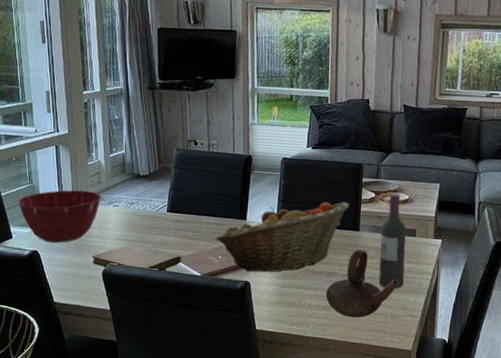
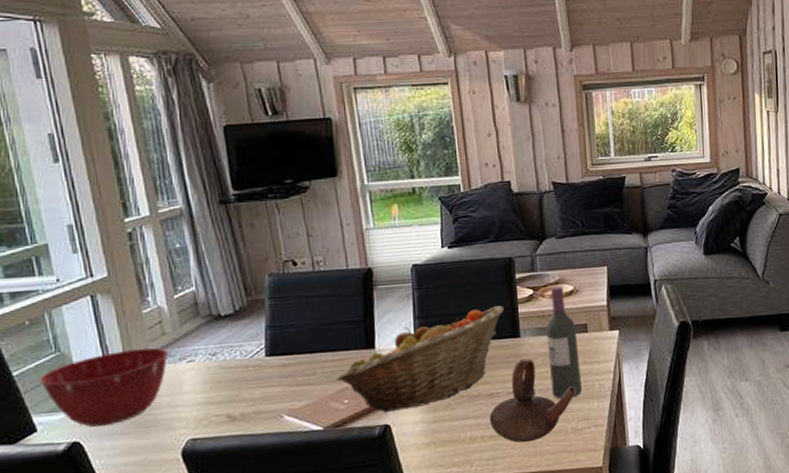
notebook: present [91,244,181,272] -> none [163,407,293,445]

